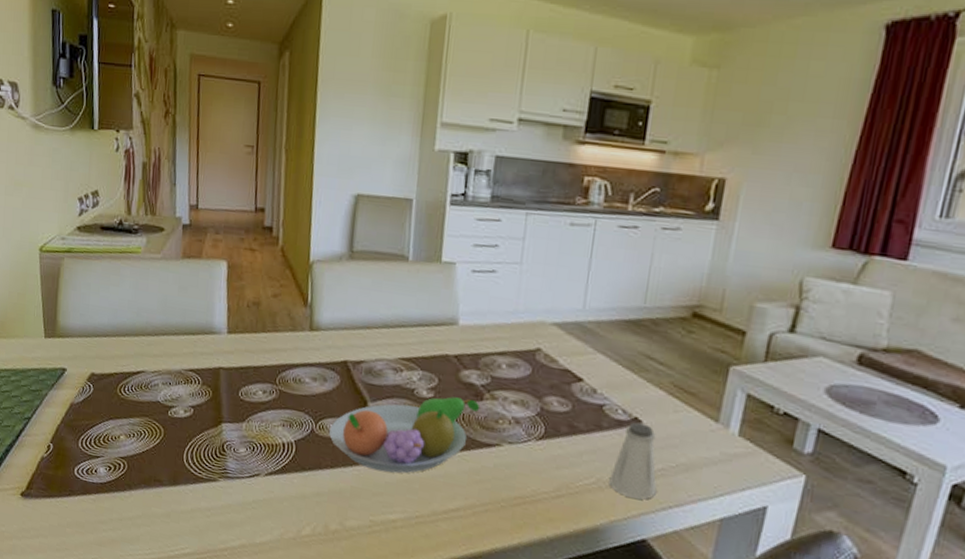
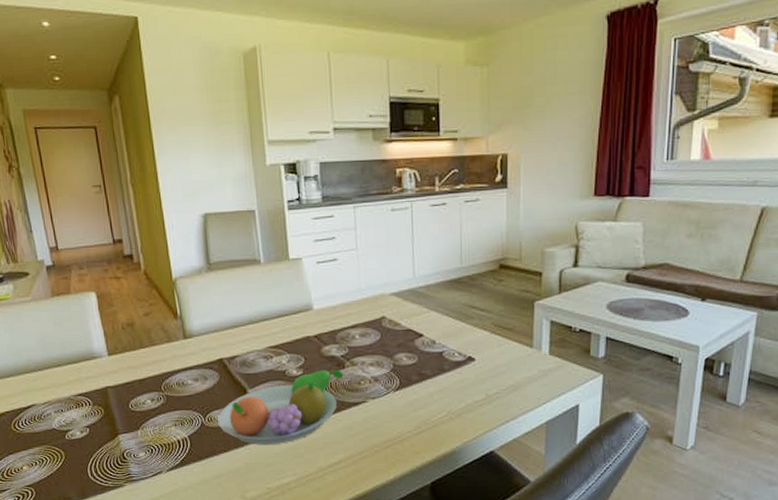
saltshaker: present [609,422,657,500] -> none [457,360,495,421]

